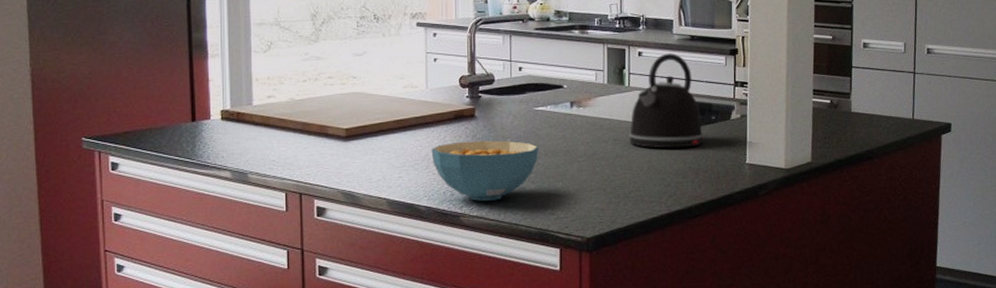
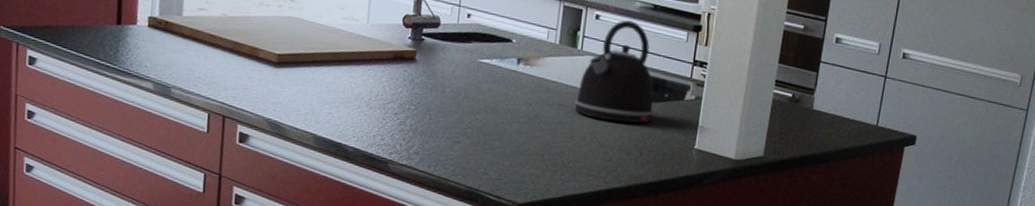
cereal bowl: present [431,140,539,201] -> none [365,84,479,152]

